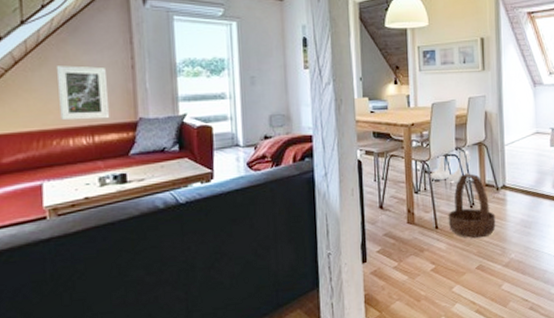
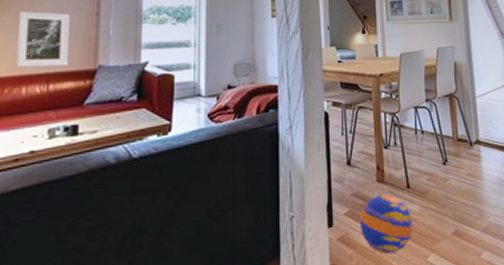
ball: none [391,234,440,286] -> present [359,194,413,255]
boots: present [429,148,471,183] -> none [399,100,443,137]
basket: present [448,173,496,239] -> none [419,127,471,199]

